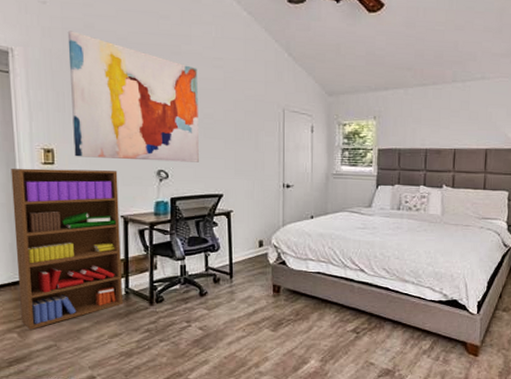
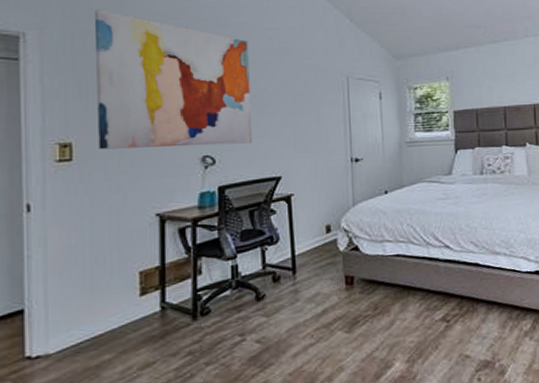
bookshelf: present [10,168,122,330] -> none [14,161,157,374]

